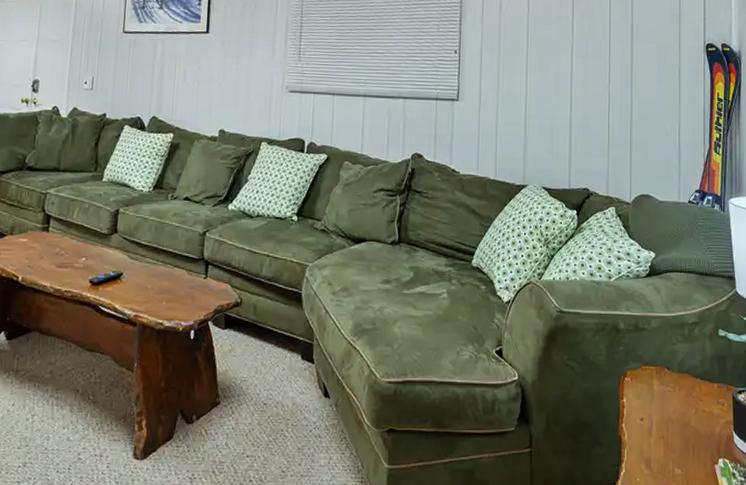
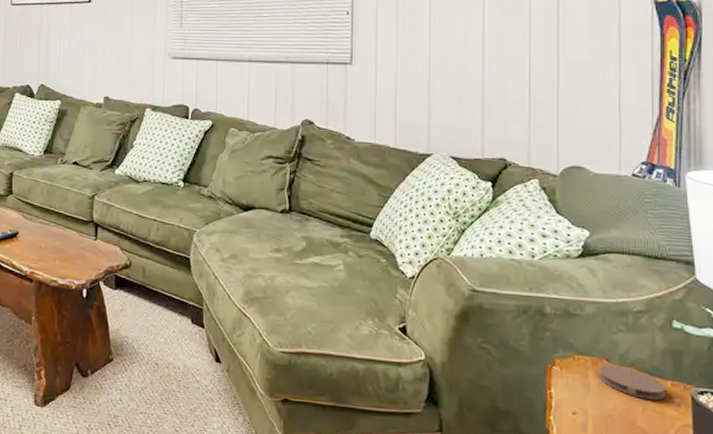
coaster: none [661,372,714,401] -> present [599,364,666,400]

